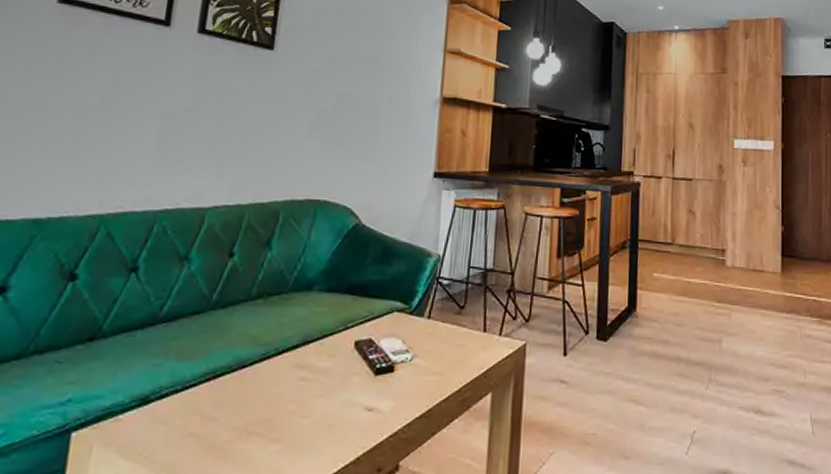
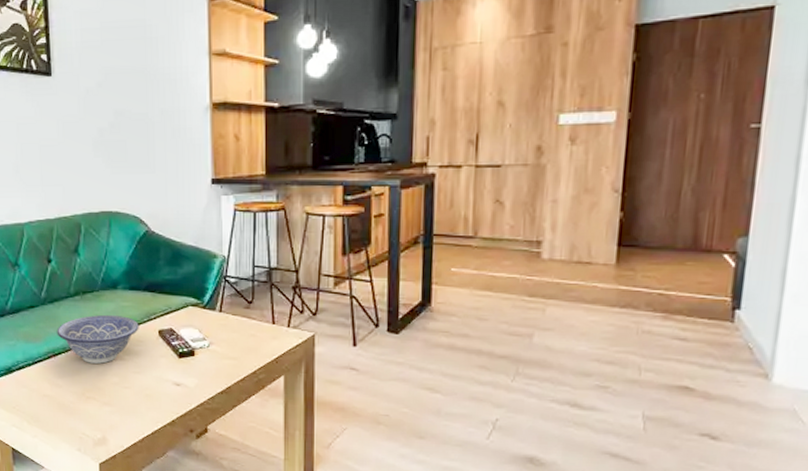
decorative bowl: none [223,322,333,386] -> present [56,314,139,364]

